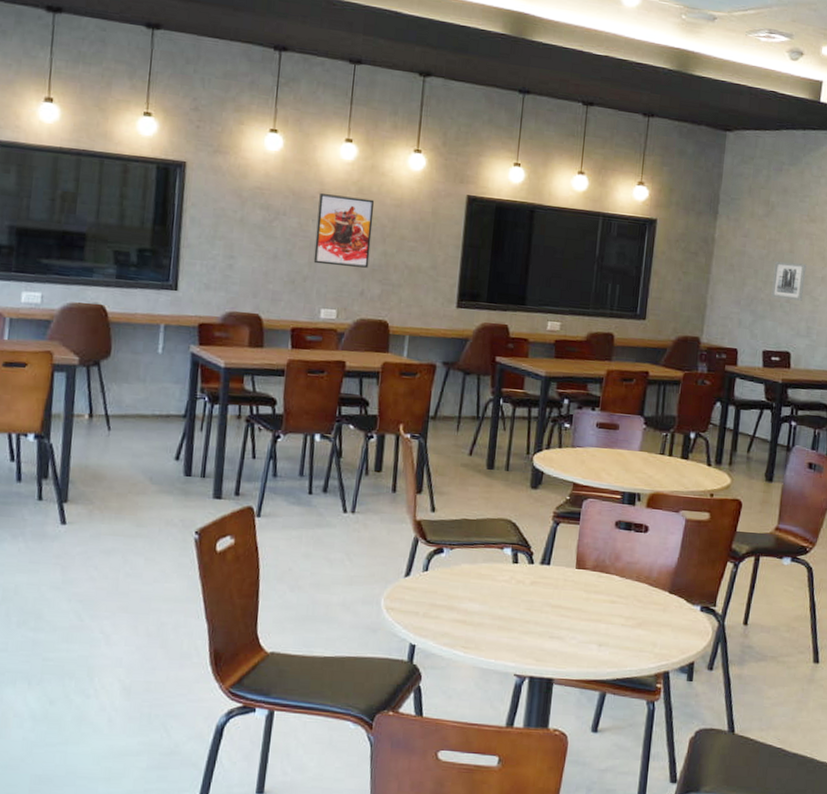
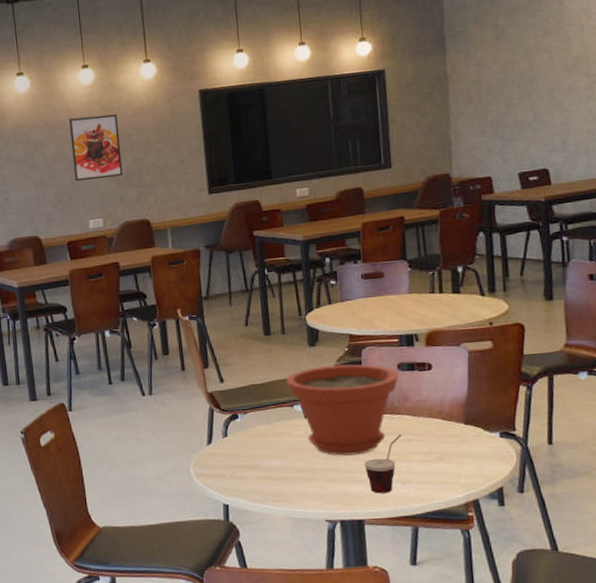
plant pot: none [501,510,615,610] -> present [286,364,399,456]
cup: none [564,594,606,654] -> present [364,434,401,494]
wall art: present [771,261,807,301] -> none [515,77,552,119]

